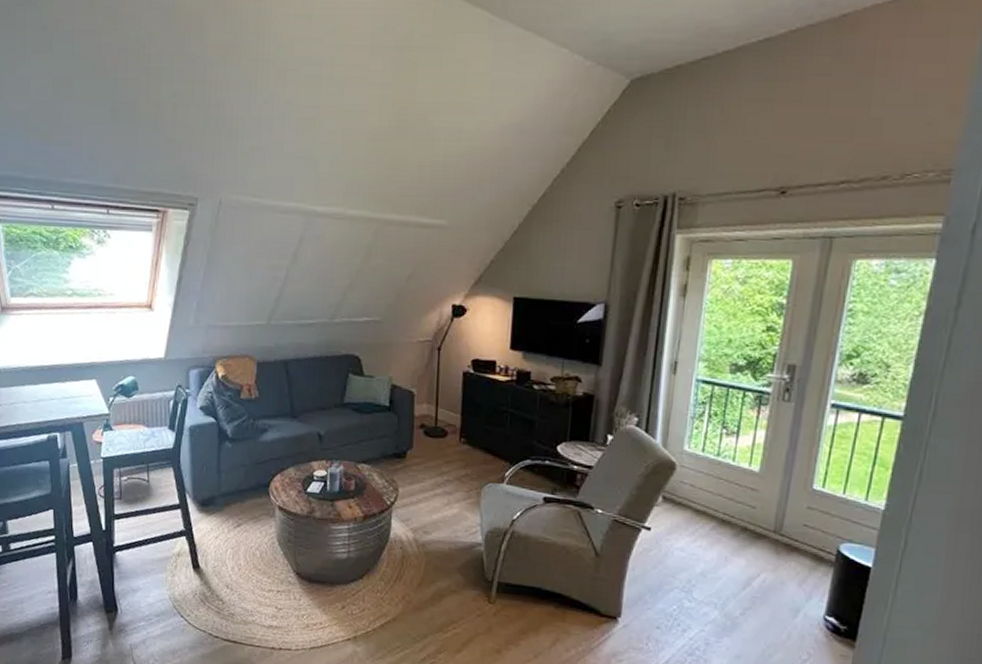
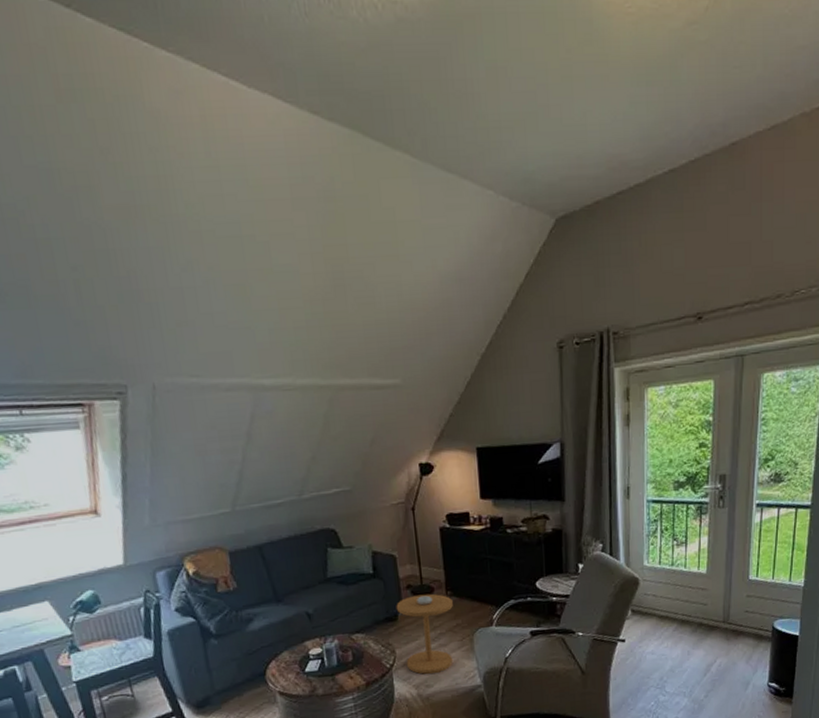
side table: none [406,436,465,521] -> present [396,593,453,674]

